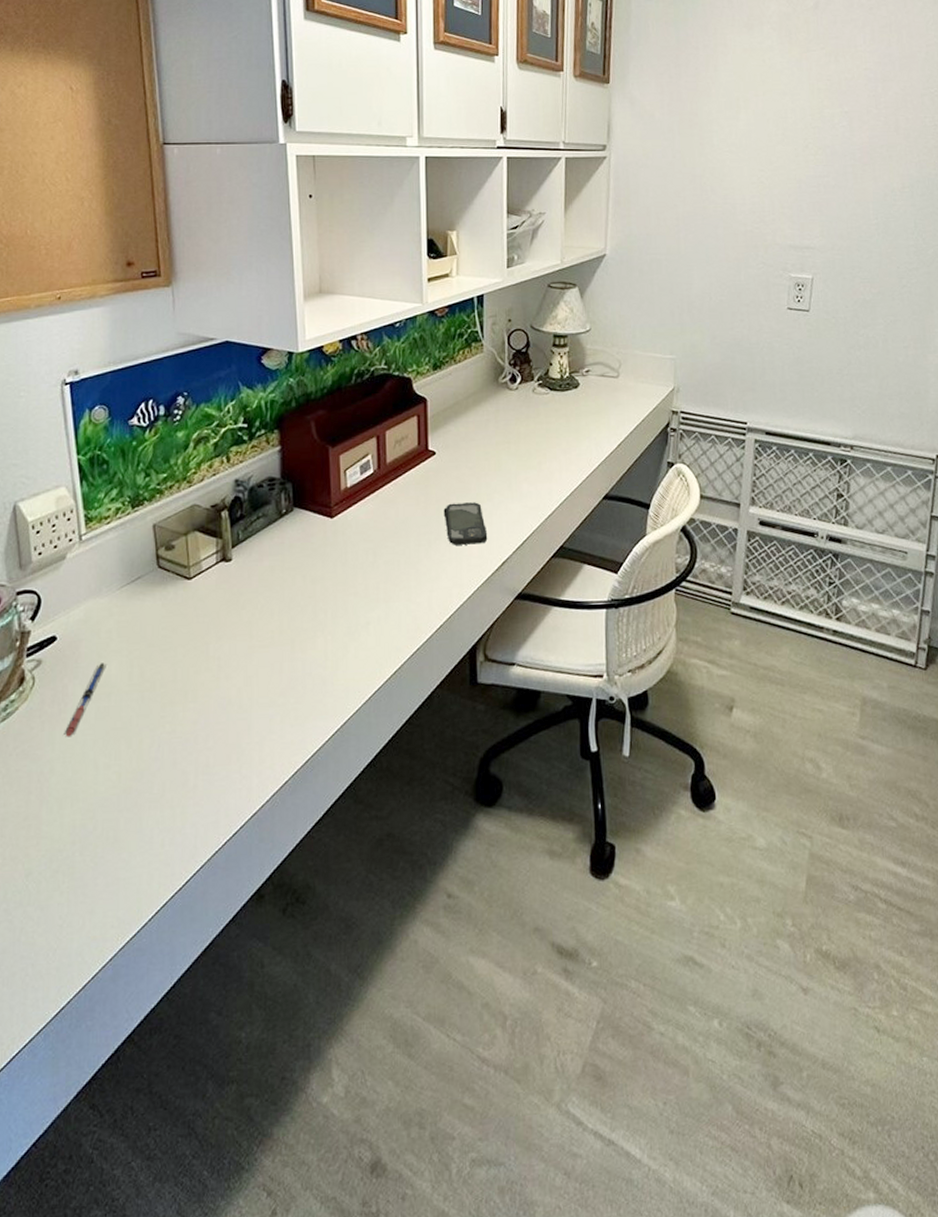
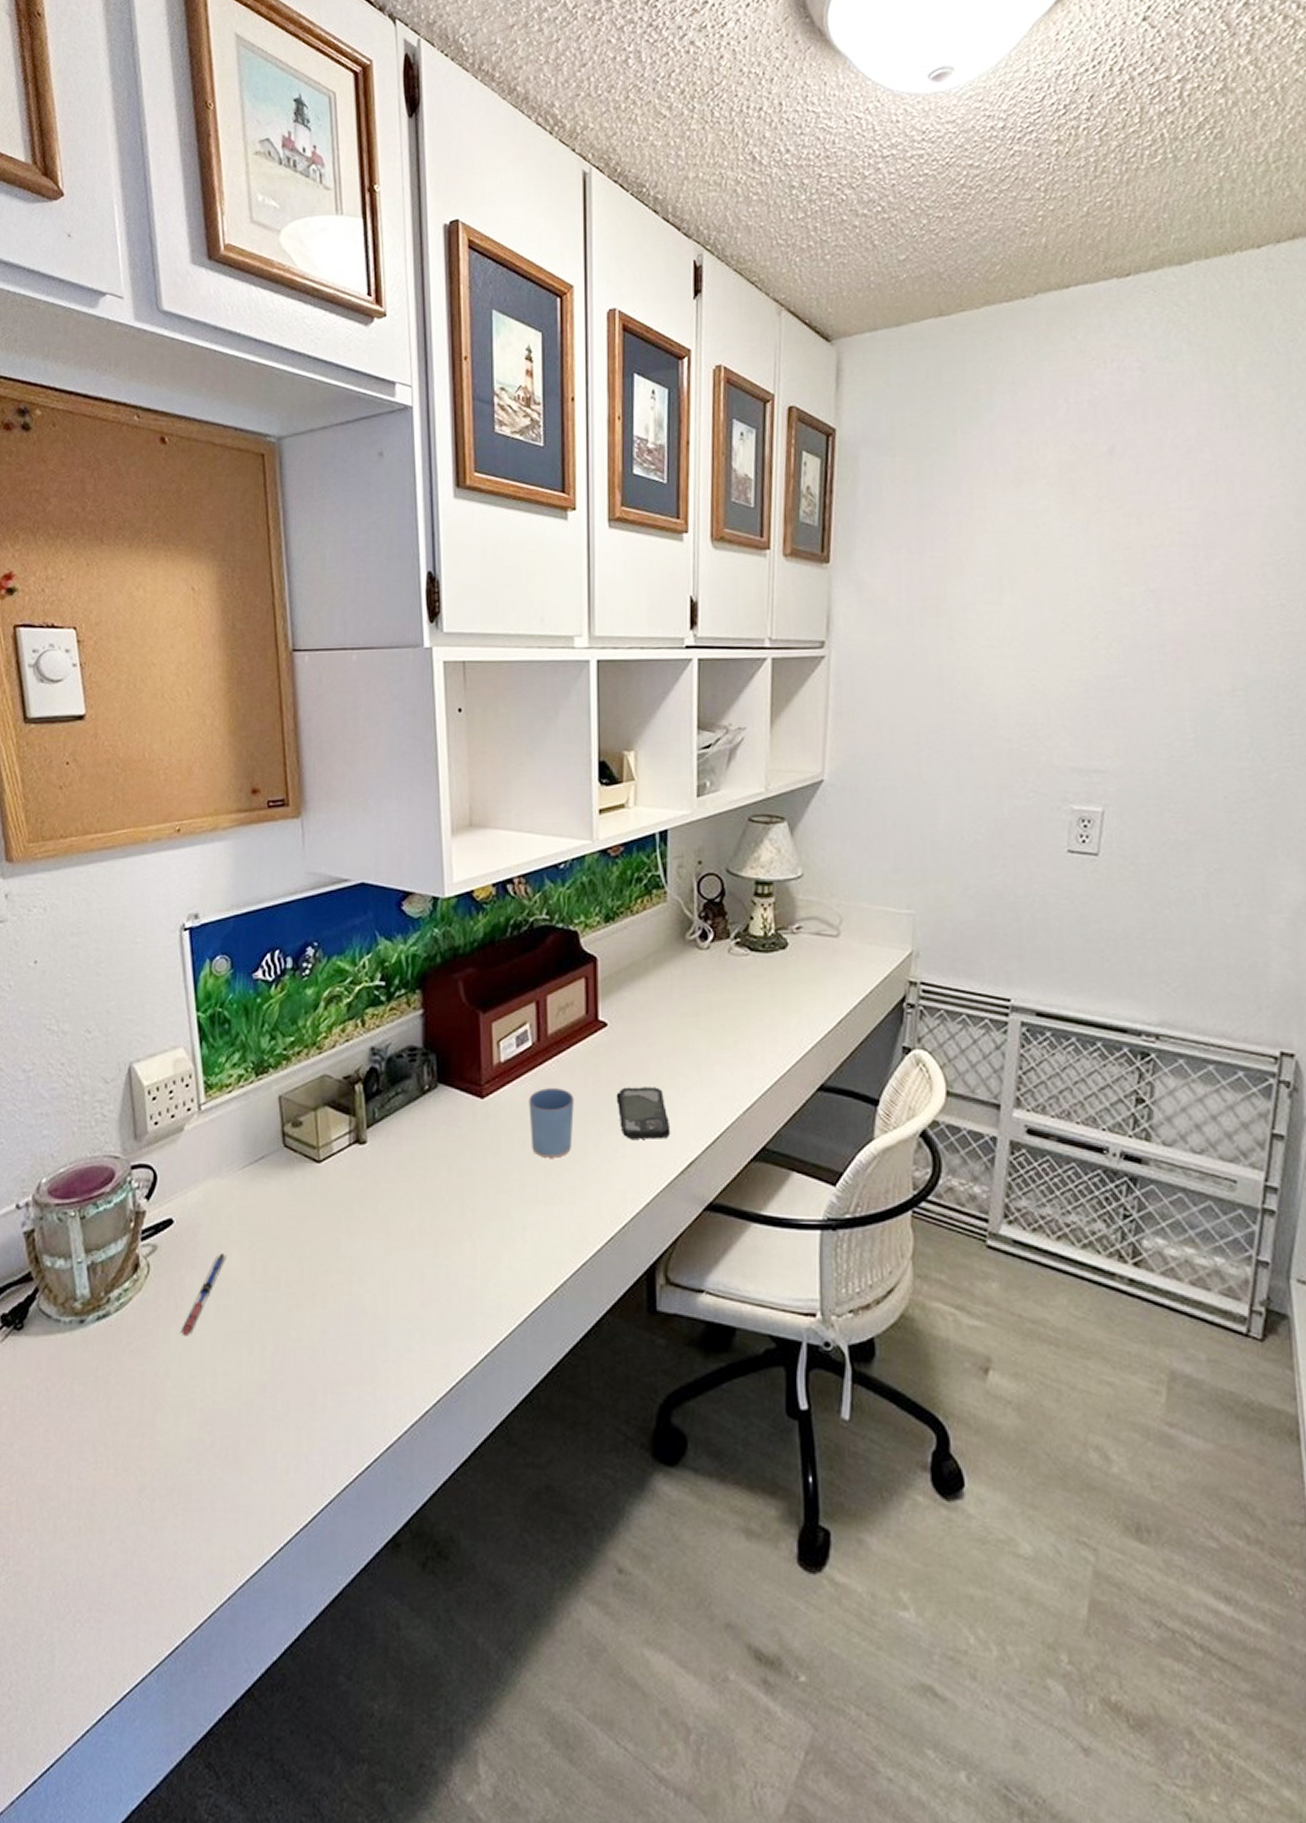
mug: none [371,507,409,564] -> present [529,1088,574,1158]

